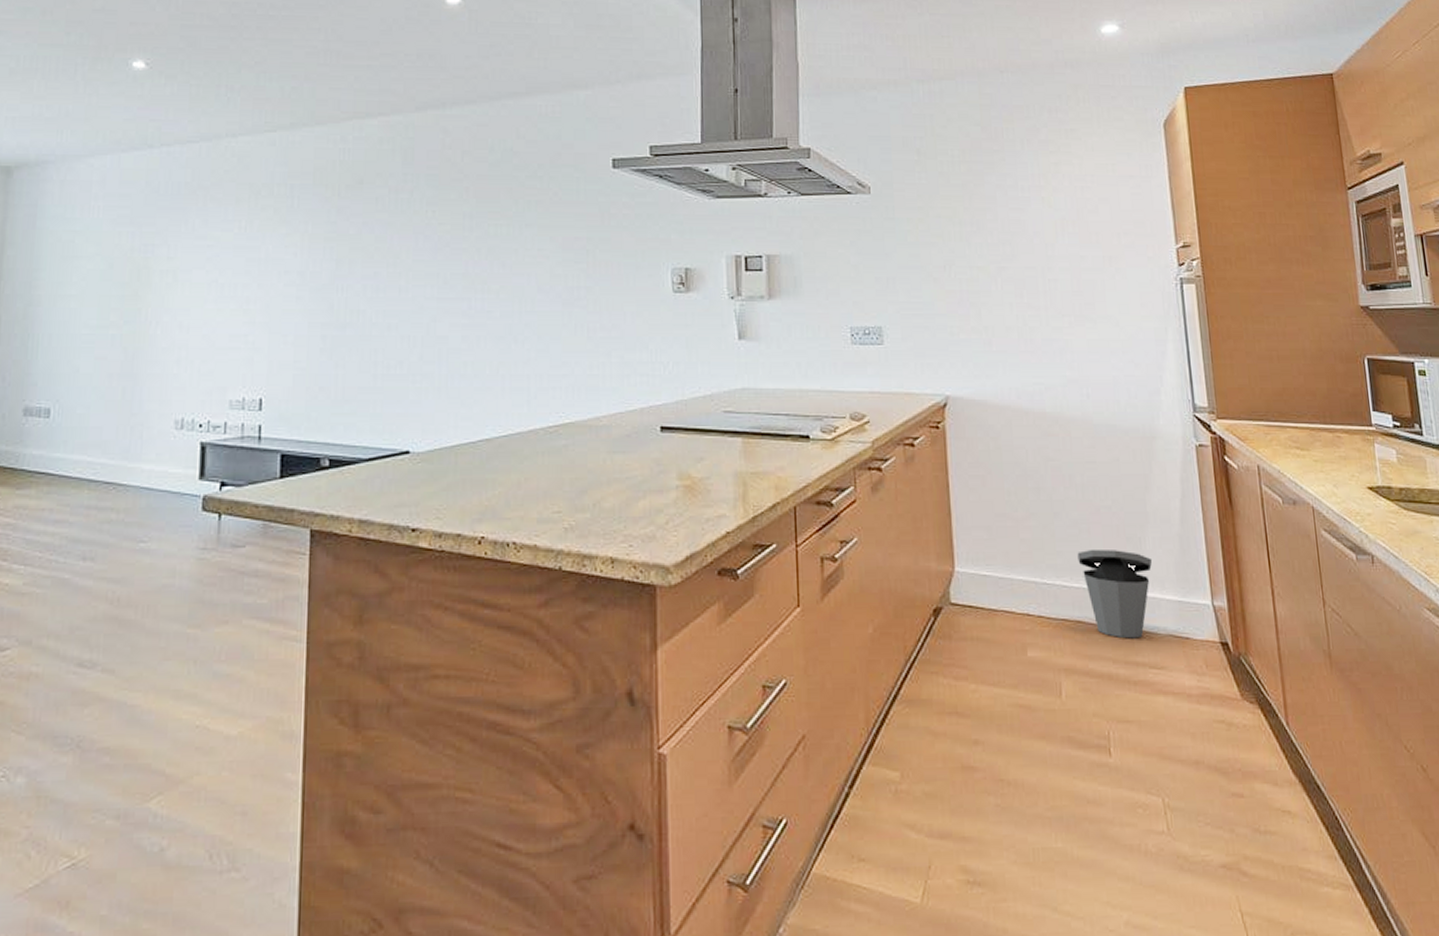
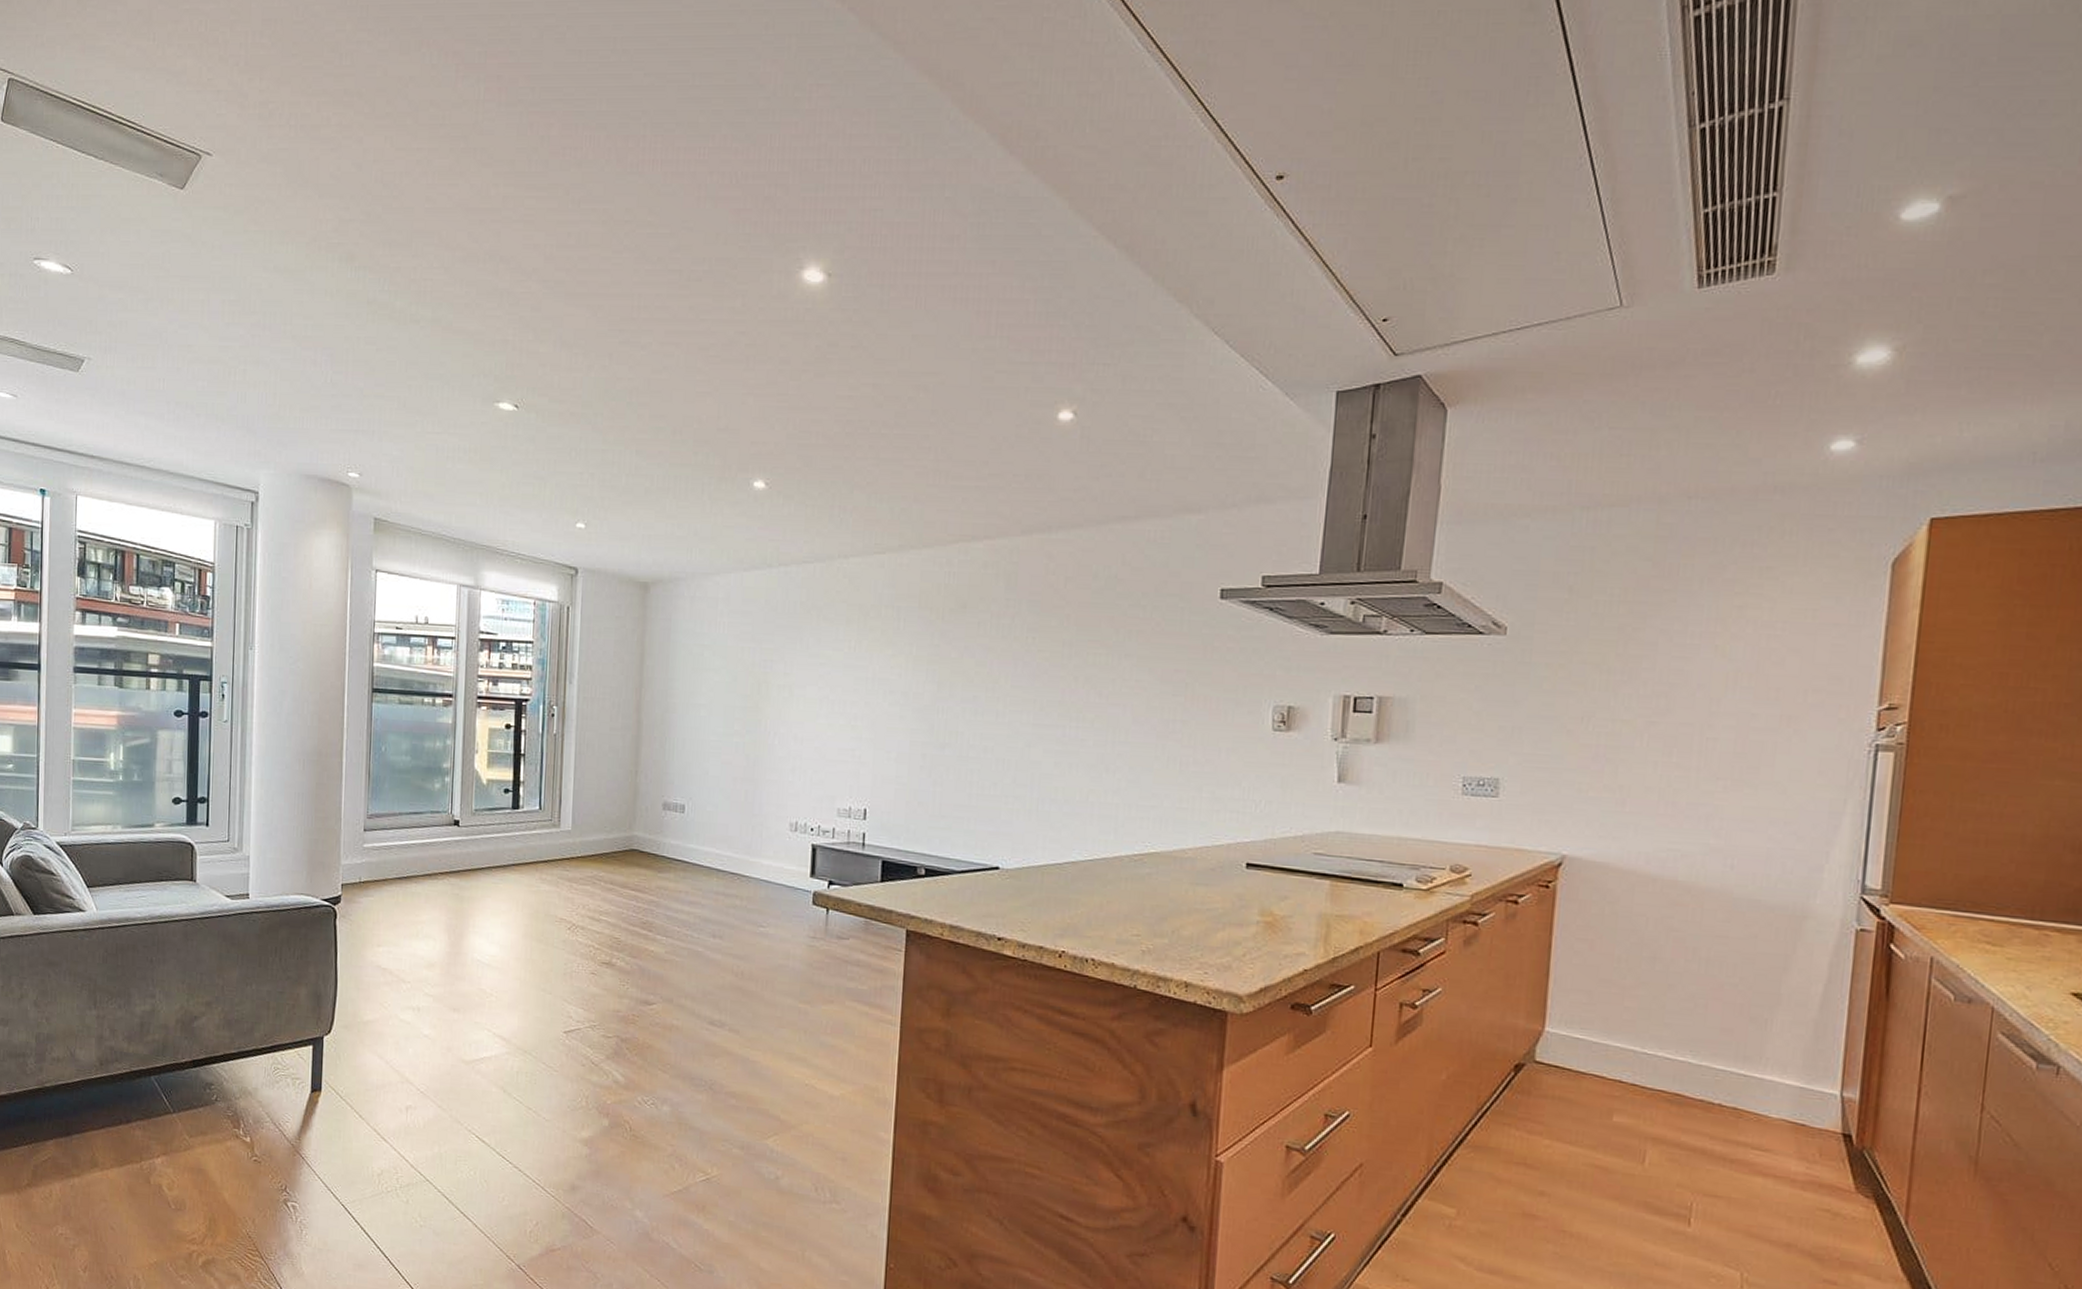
trash can: present [1077,550,1153,639] -> none [1687,1025,1777,1119]

